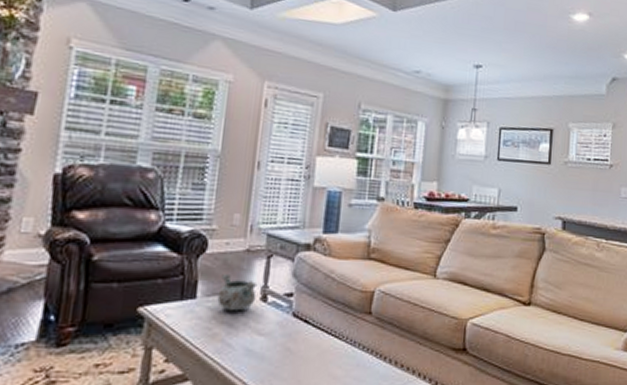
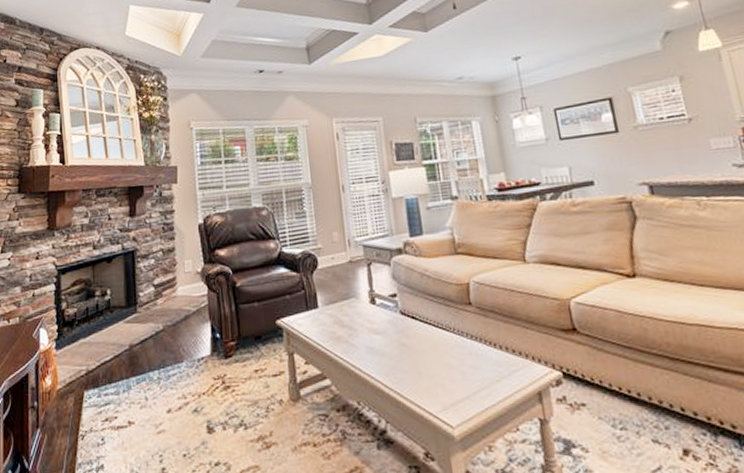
decorative bowl: present [217,273,258,311] -> none [334,283,366,316]

